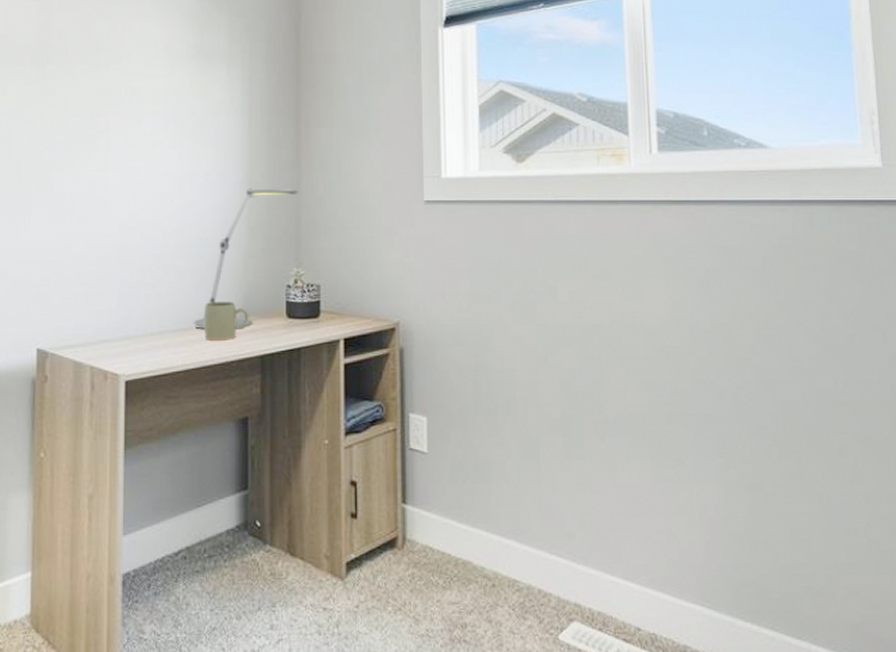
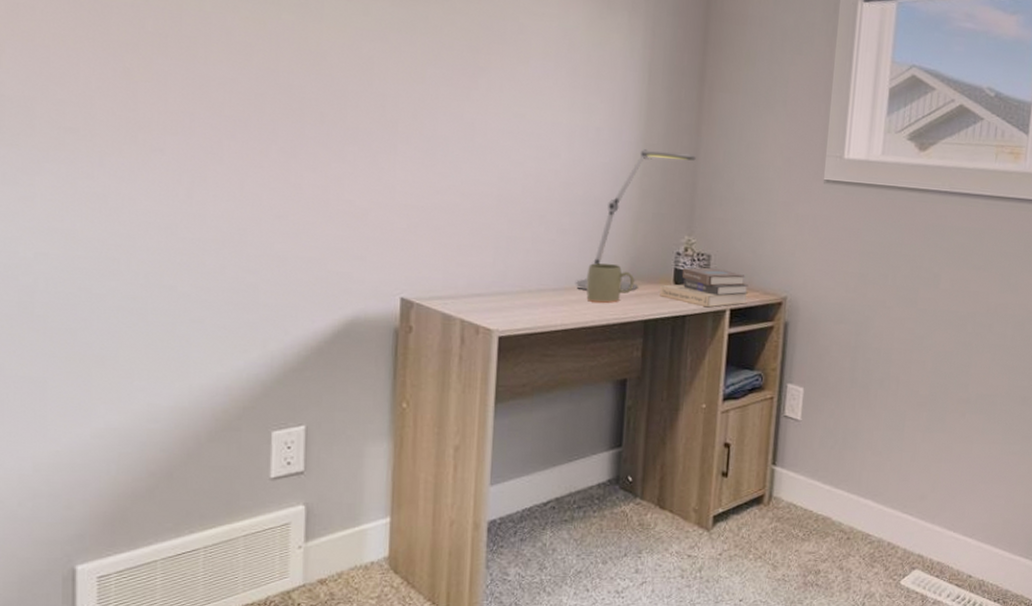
books: none [274,297,360,338] -> present [660,267,748,308]

